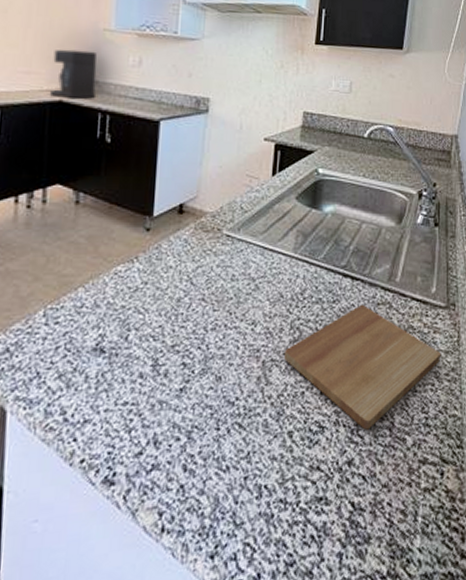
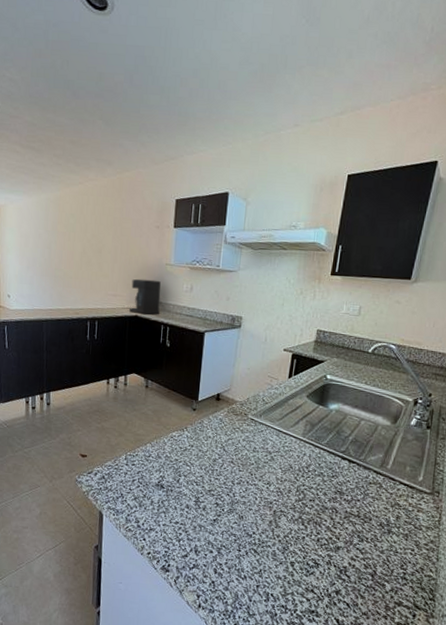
cutting board: present [283,305,441,430] -> none [290,482,423,573]

